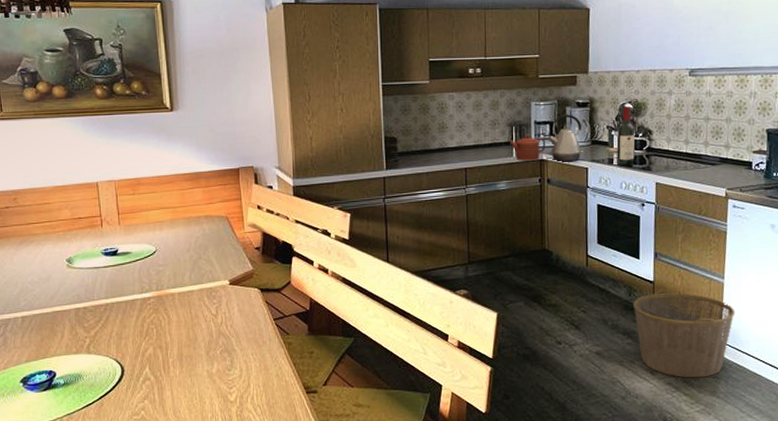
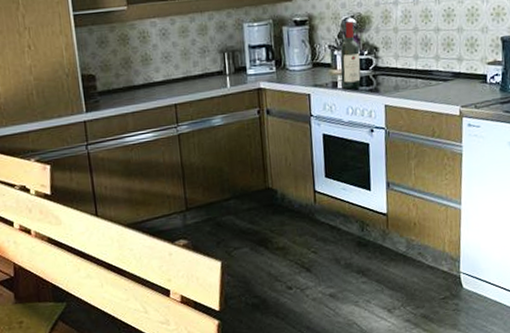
teapot: present [510,133,546,161] -> none [222,59,263,92]
kettle: present [547,114,583,162] -> none [263,34,304,90]
basket: present [632,289,735,378] -> none [366,220,474,313]

